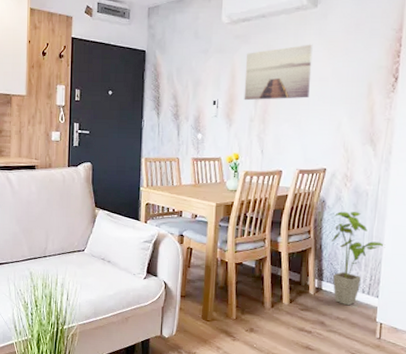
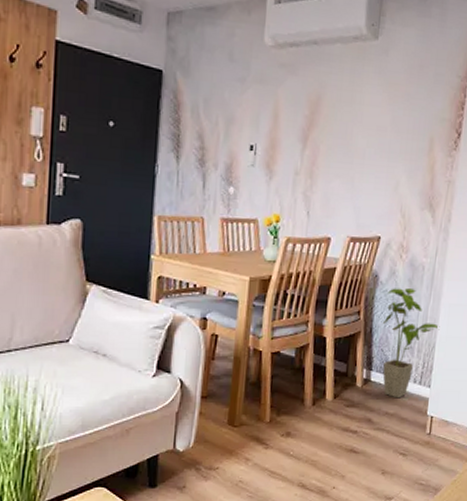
wall art: present [244,44,313,101] -> none [288,83,372,151]

